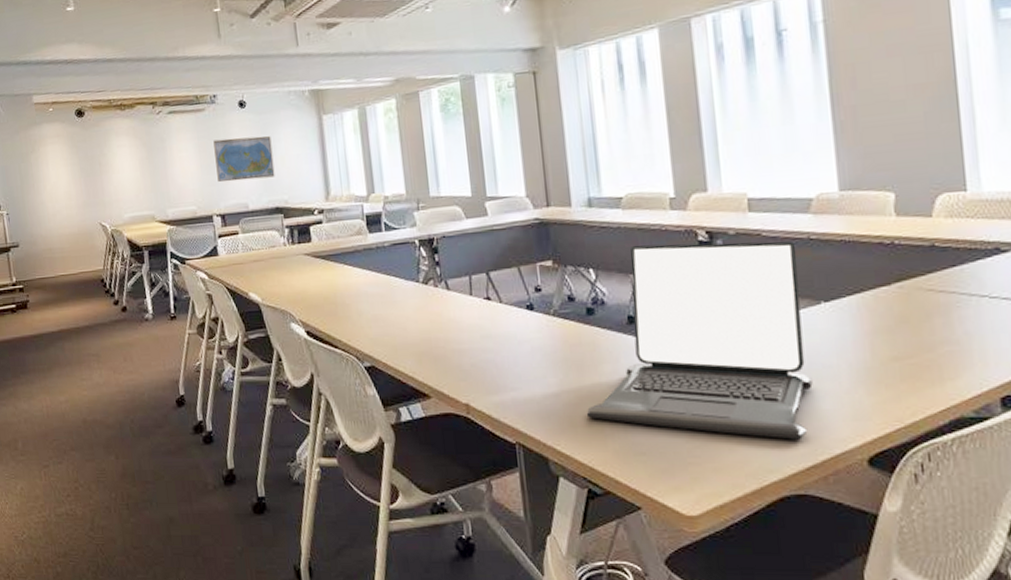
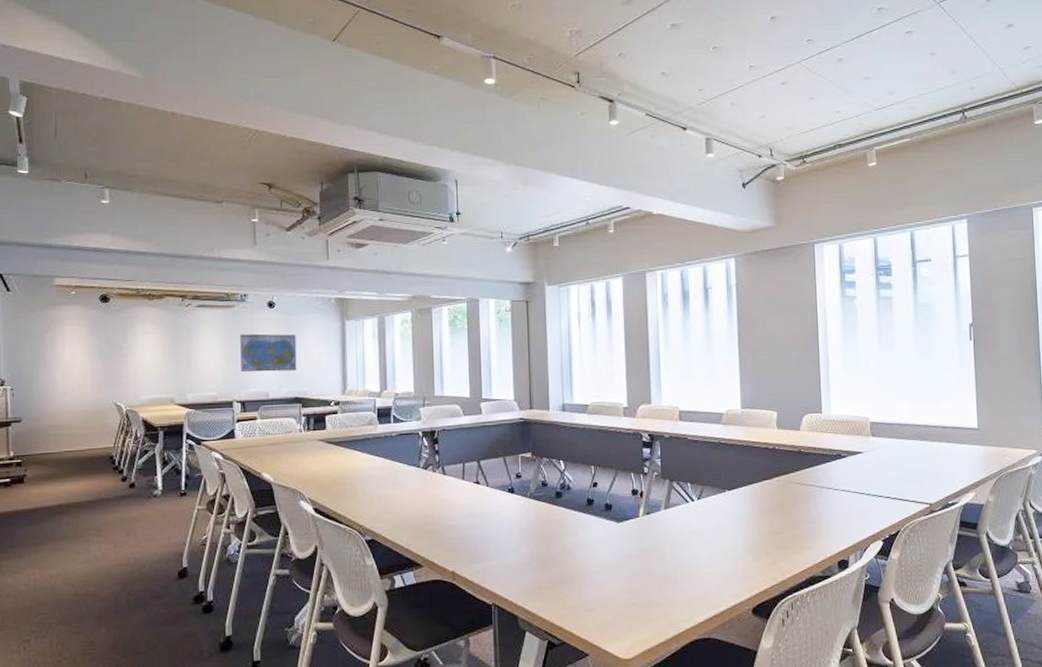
laptop: present [587,241,813,440] -> none [551,443,717,596]

